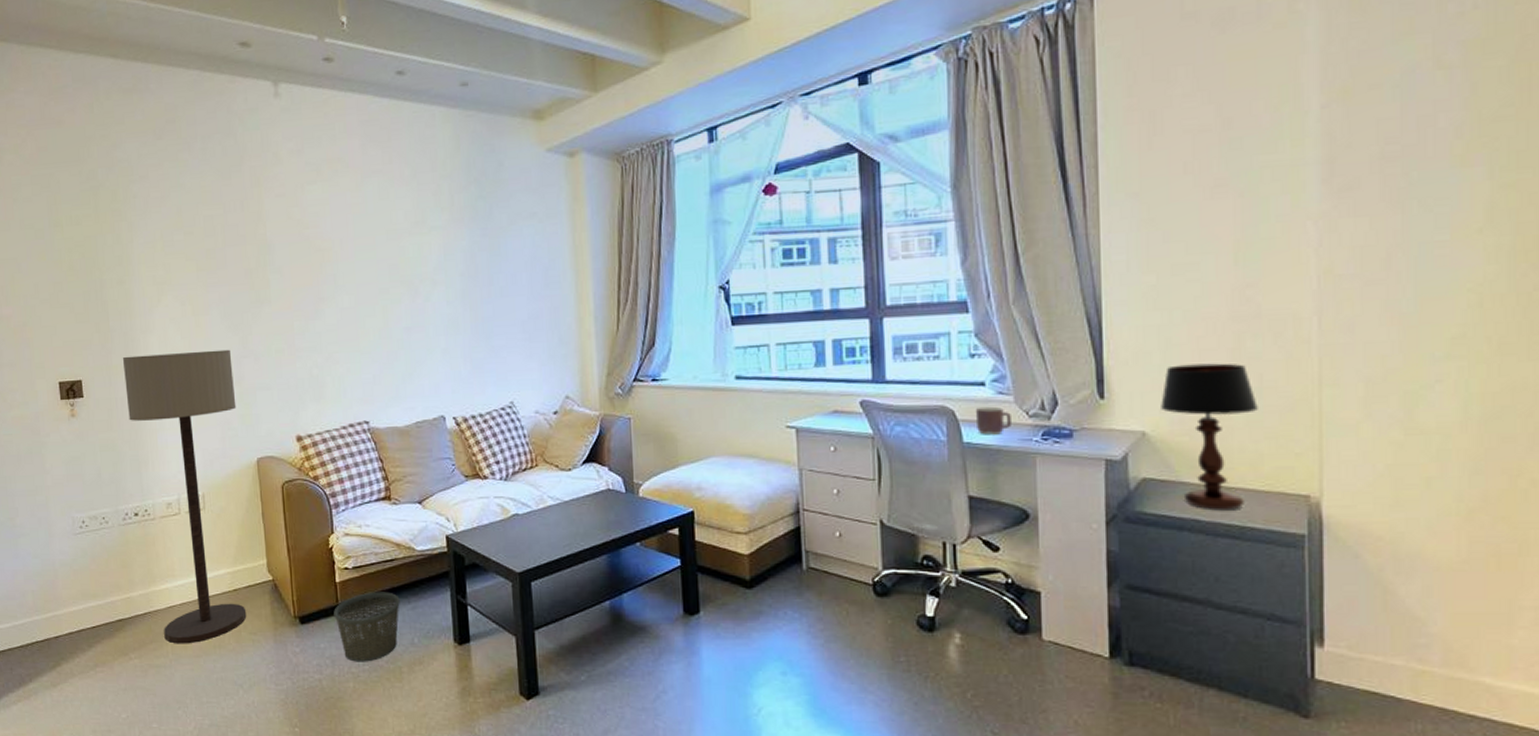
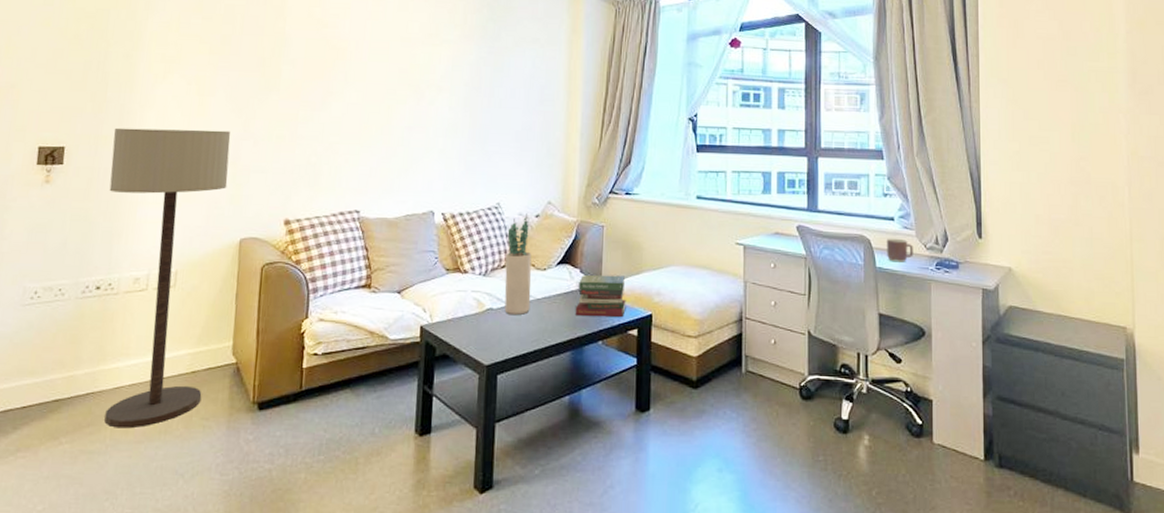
basket: present [333,592,400,662] -> none [295,379,366,452]
vase: none [525,411,558,520] -> present [504,213,532,316]
books: none [607,471,664,518] -> present [575,274,626,317]
table lamp: present [1161,363,1258,511] -> none [1022,215,1090,336]

